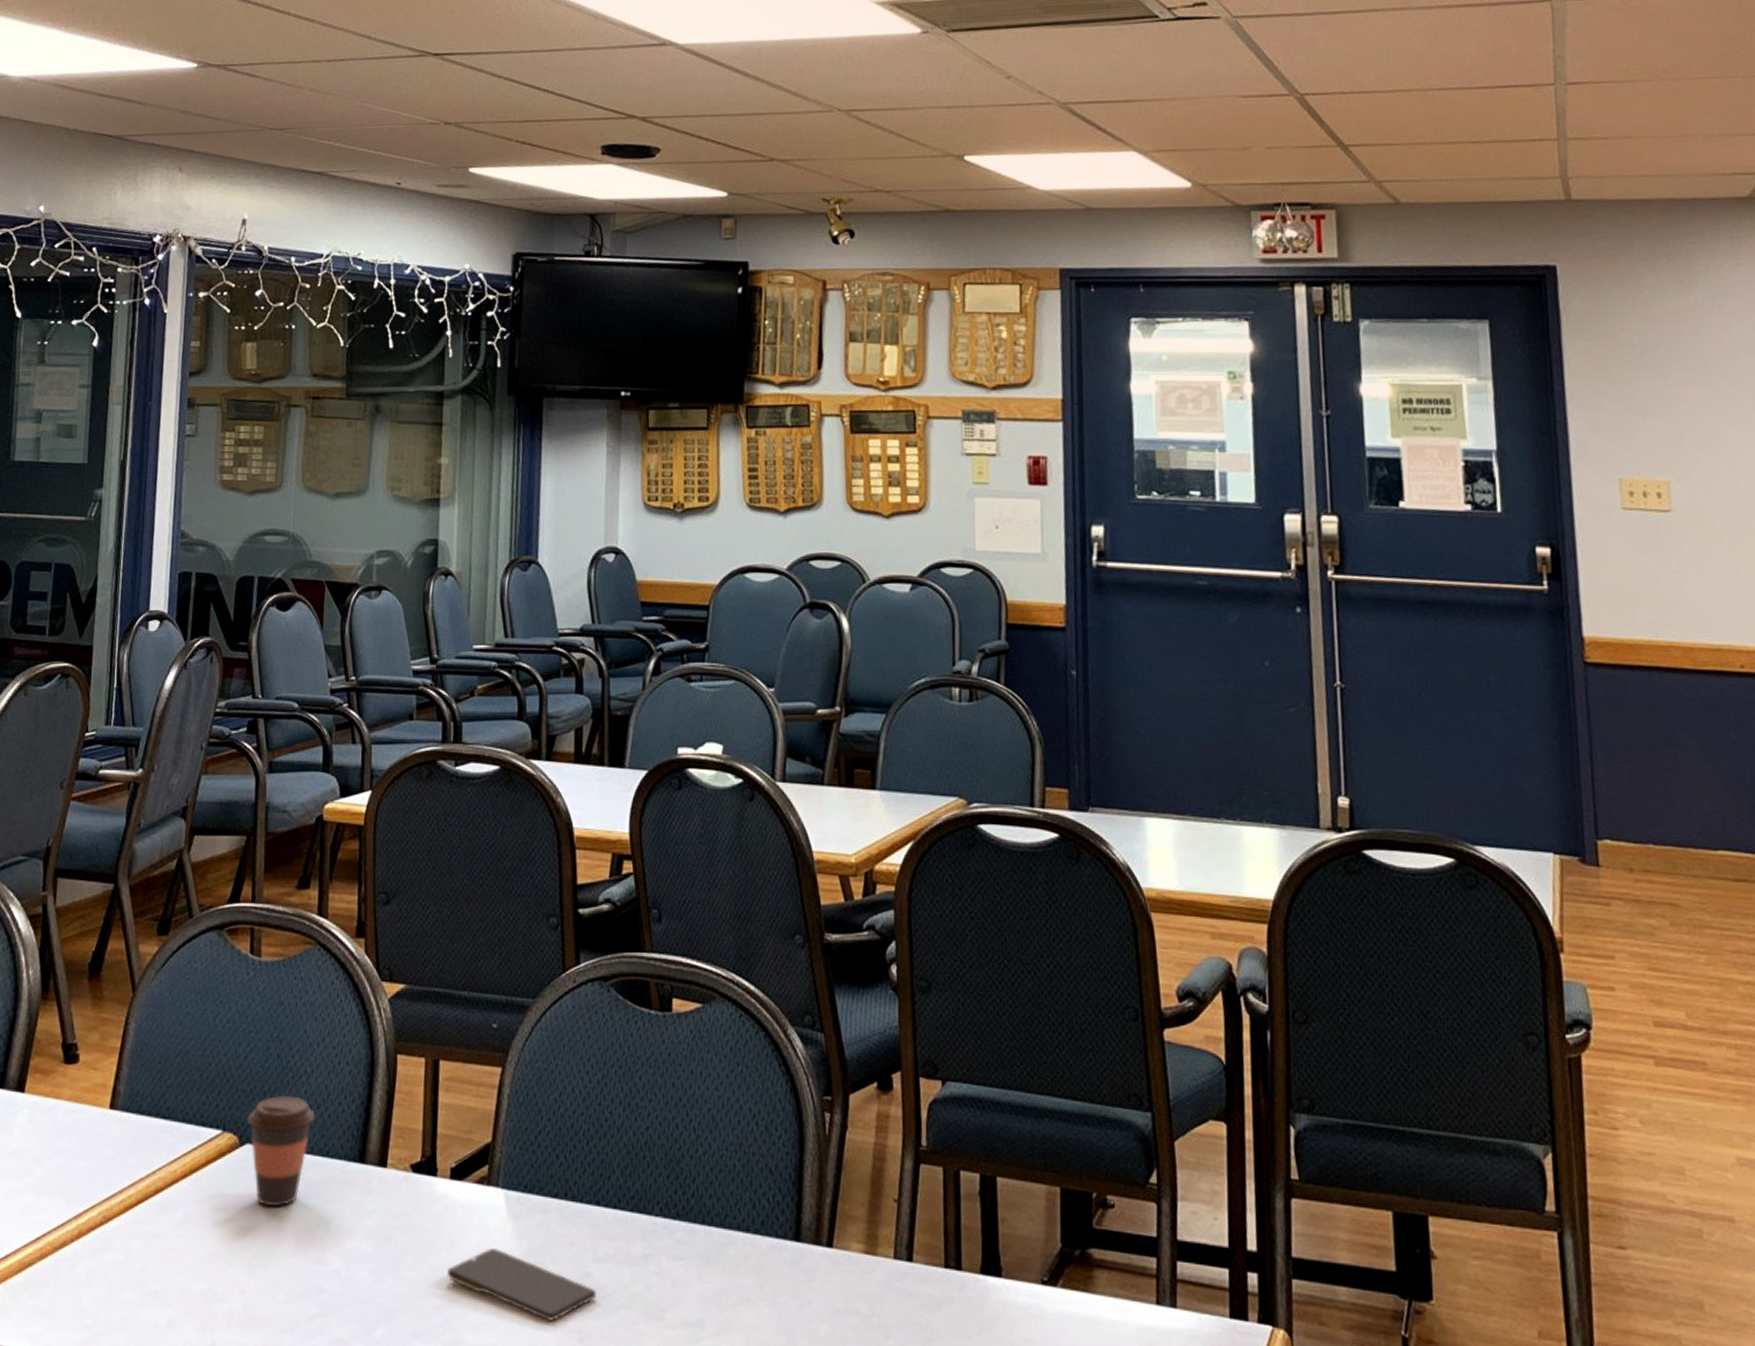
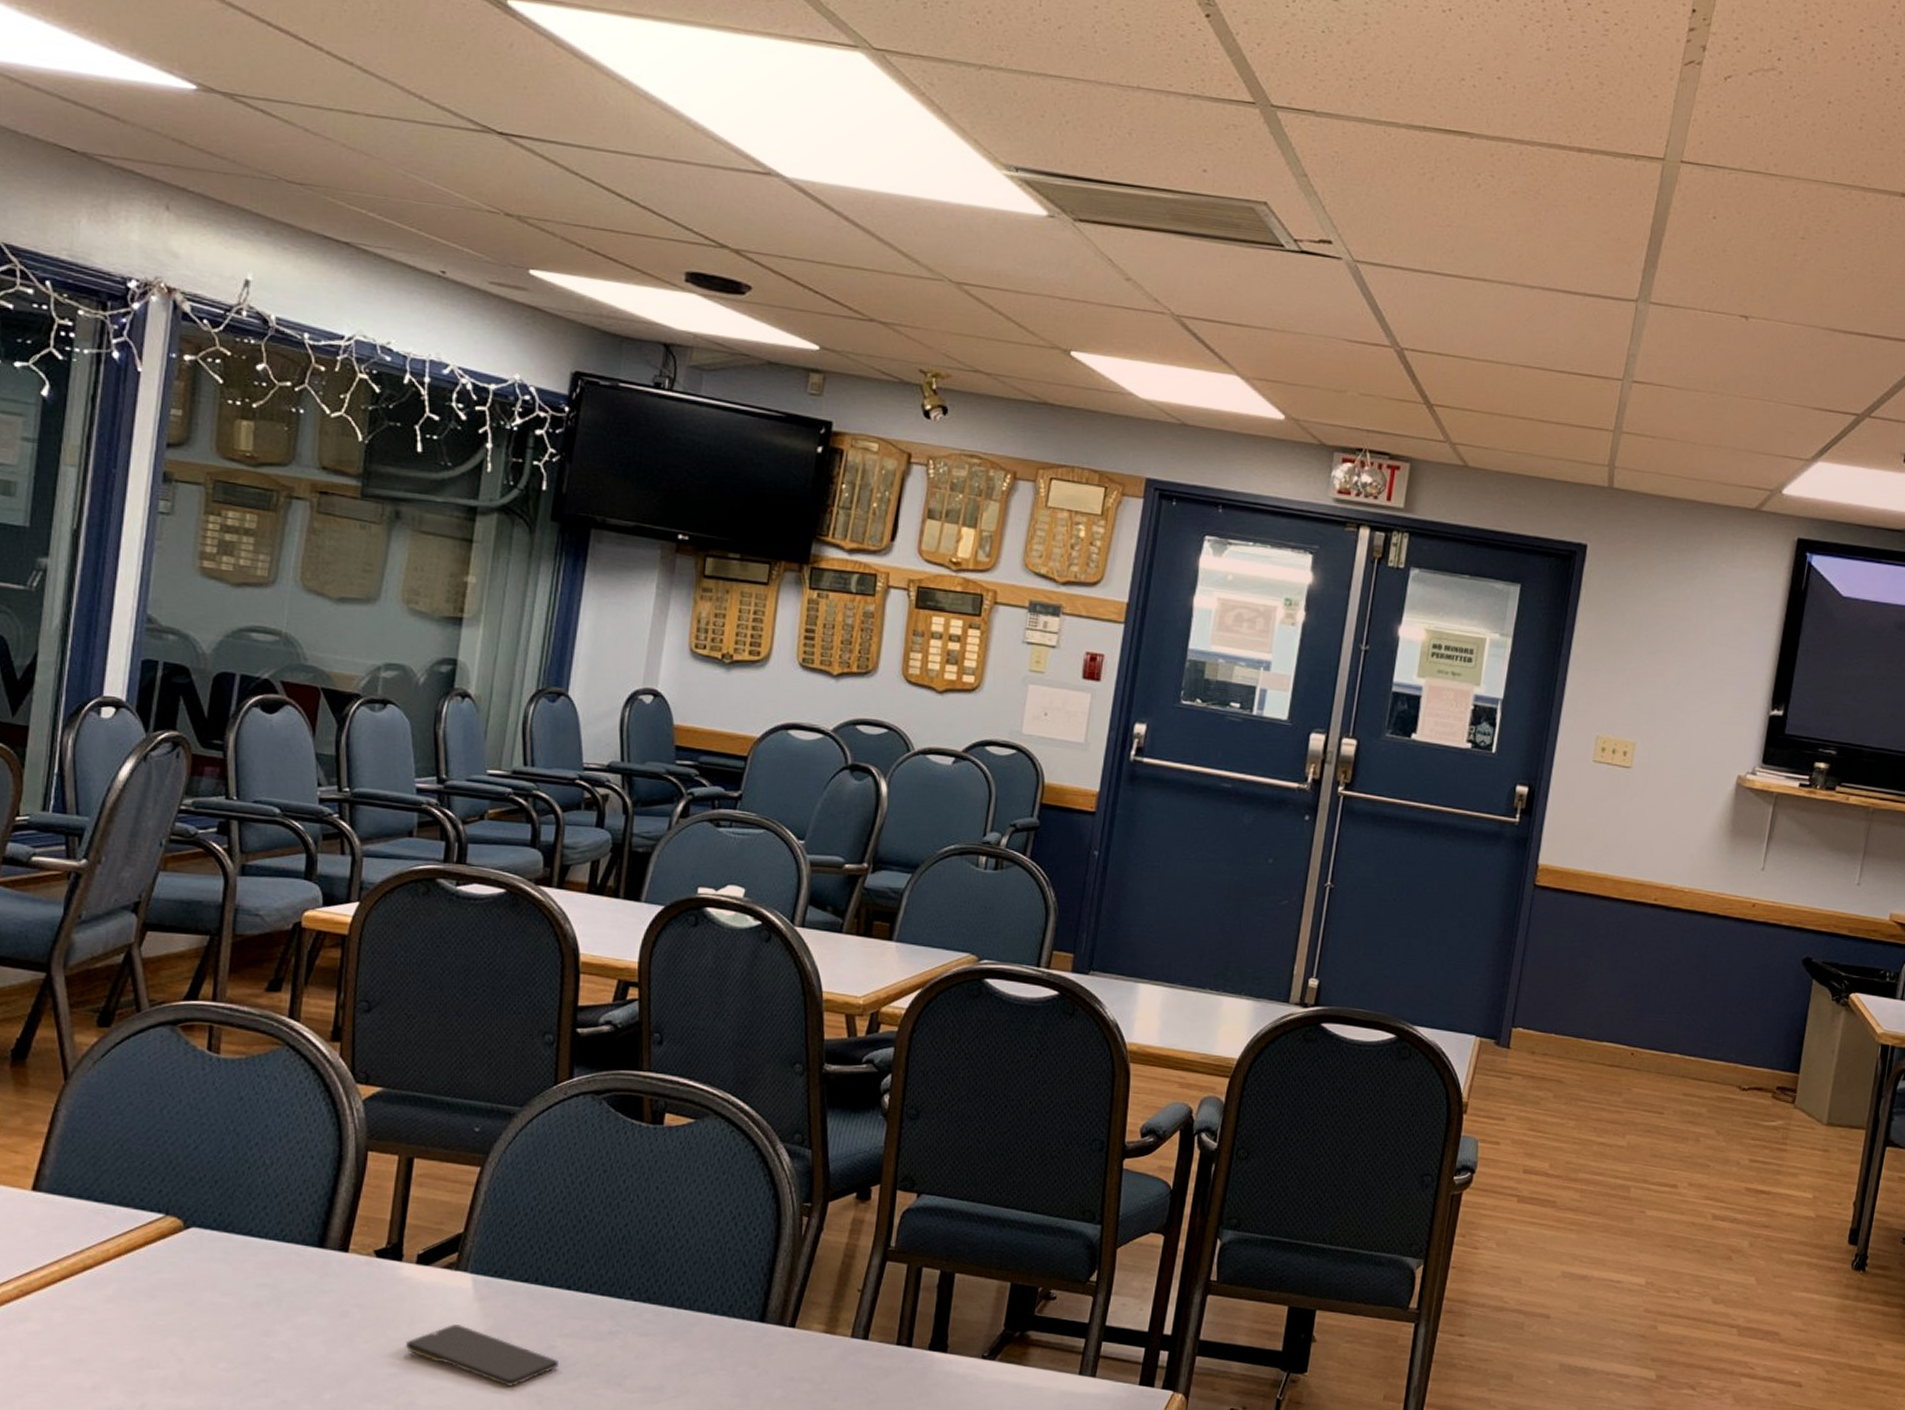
coffee cup: present [247,1095,315,1207] -> none [194,1183,272,1285]

